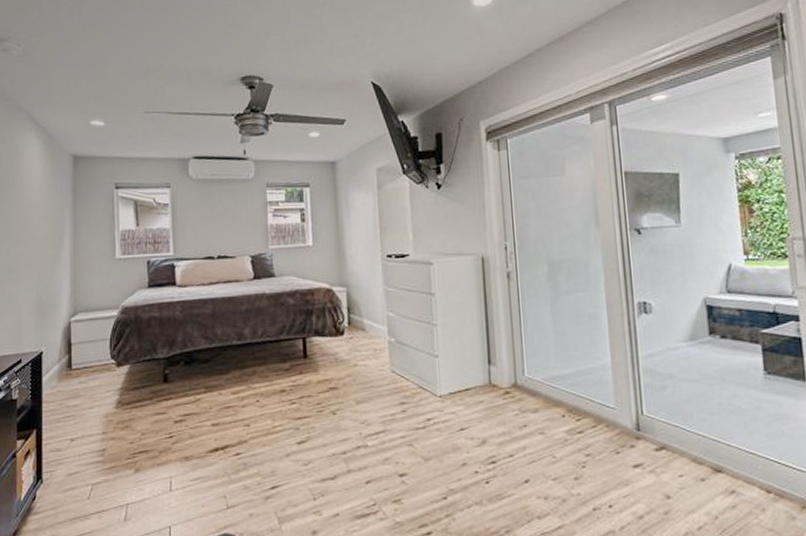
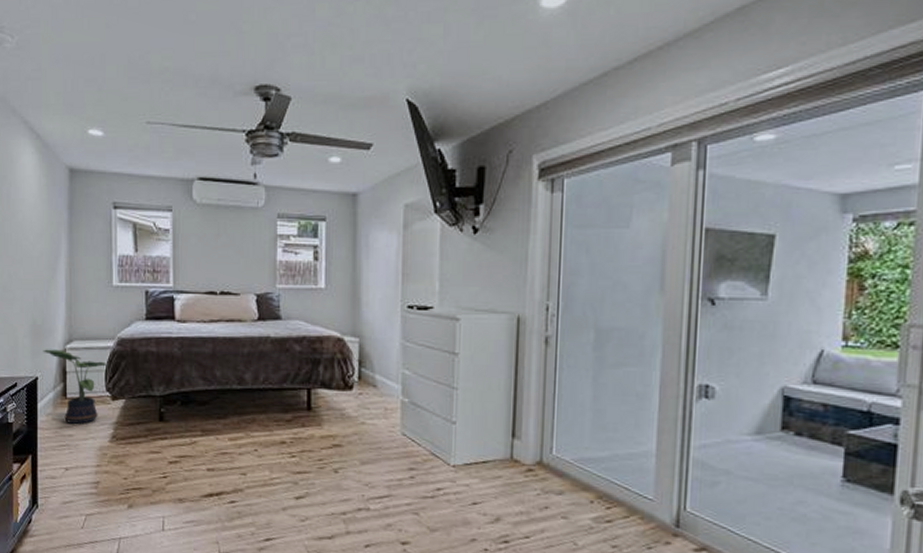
potted plant: none [48,323,113,394] -> present [43,349,108,424]

